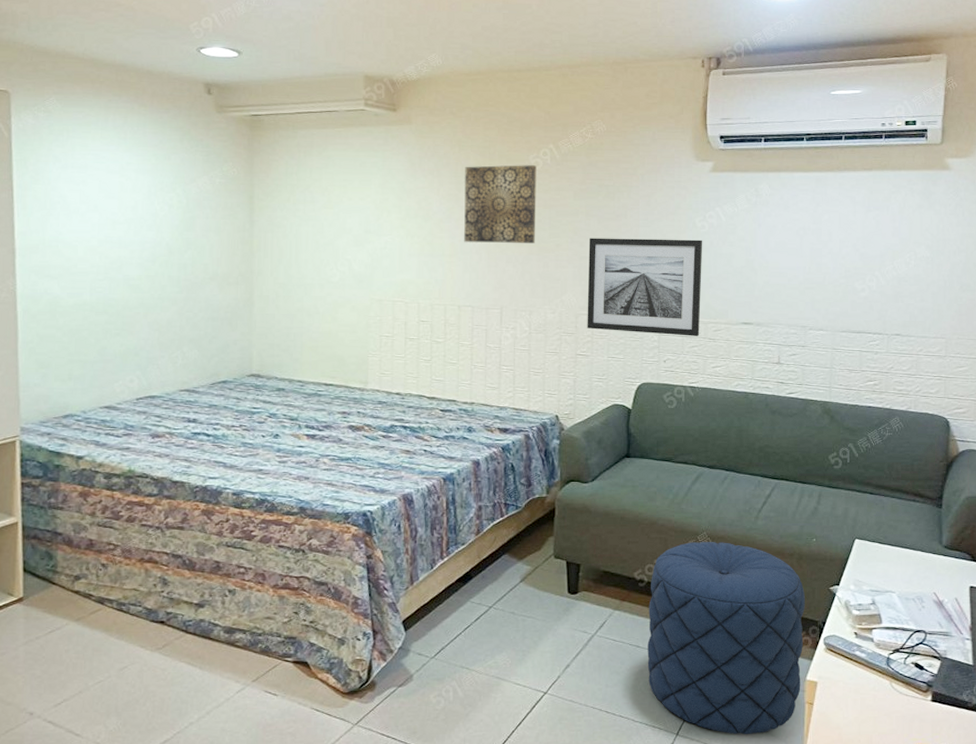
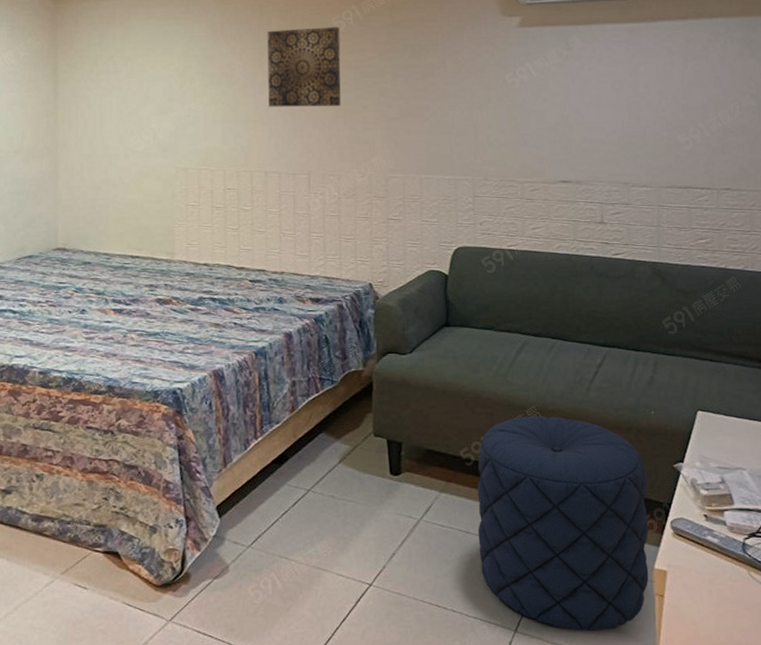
wall art: present [587,238,703,336] -> none [396,96,516,197]

